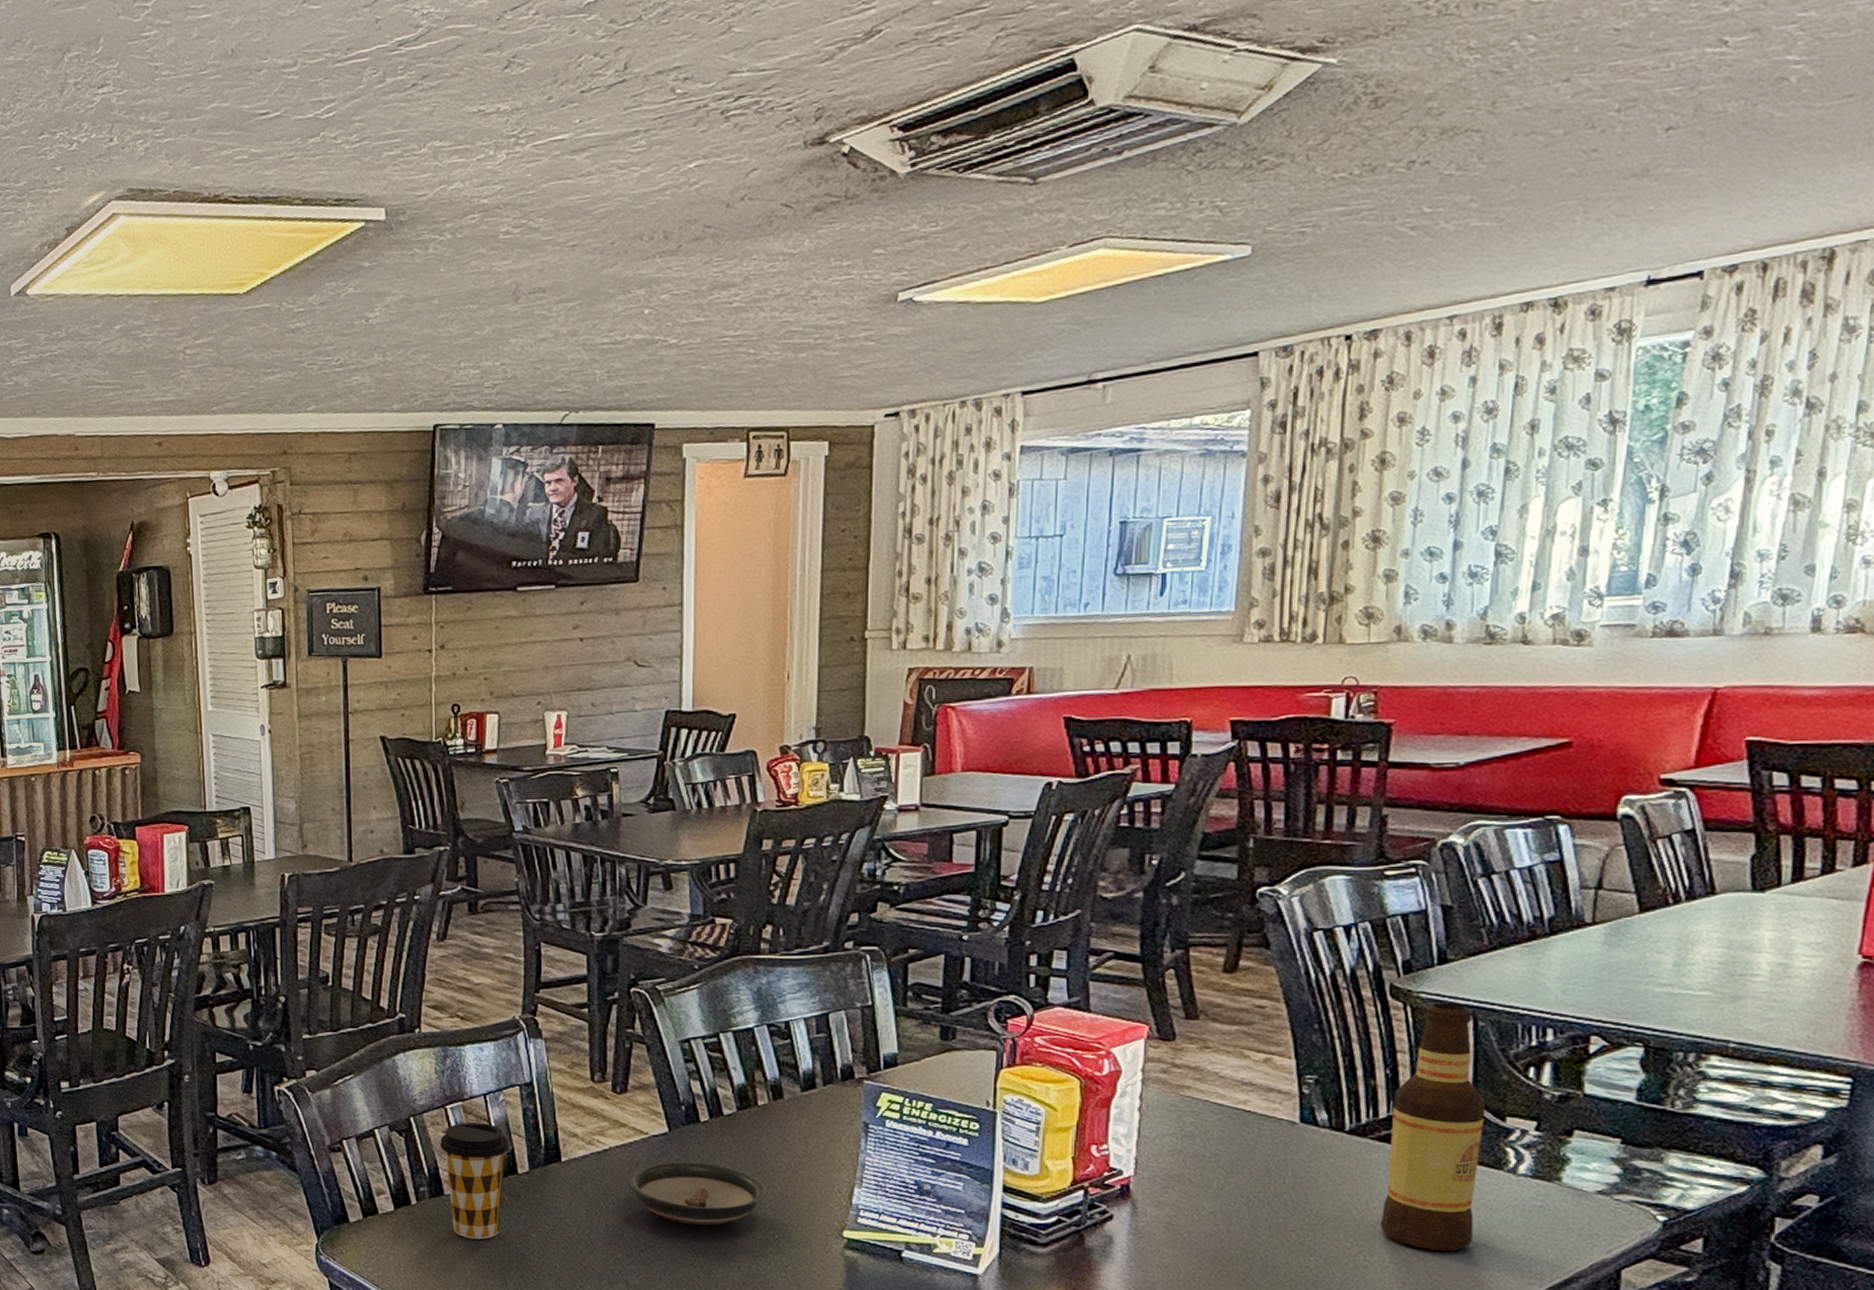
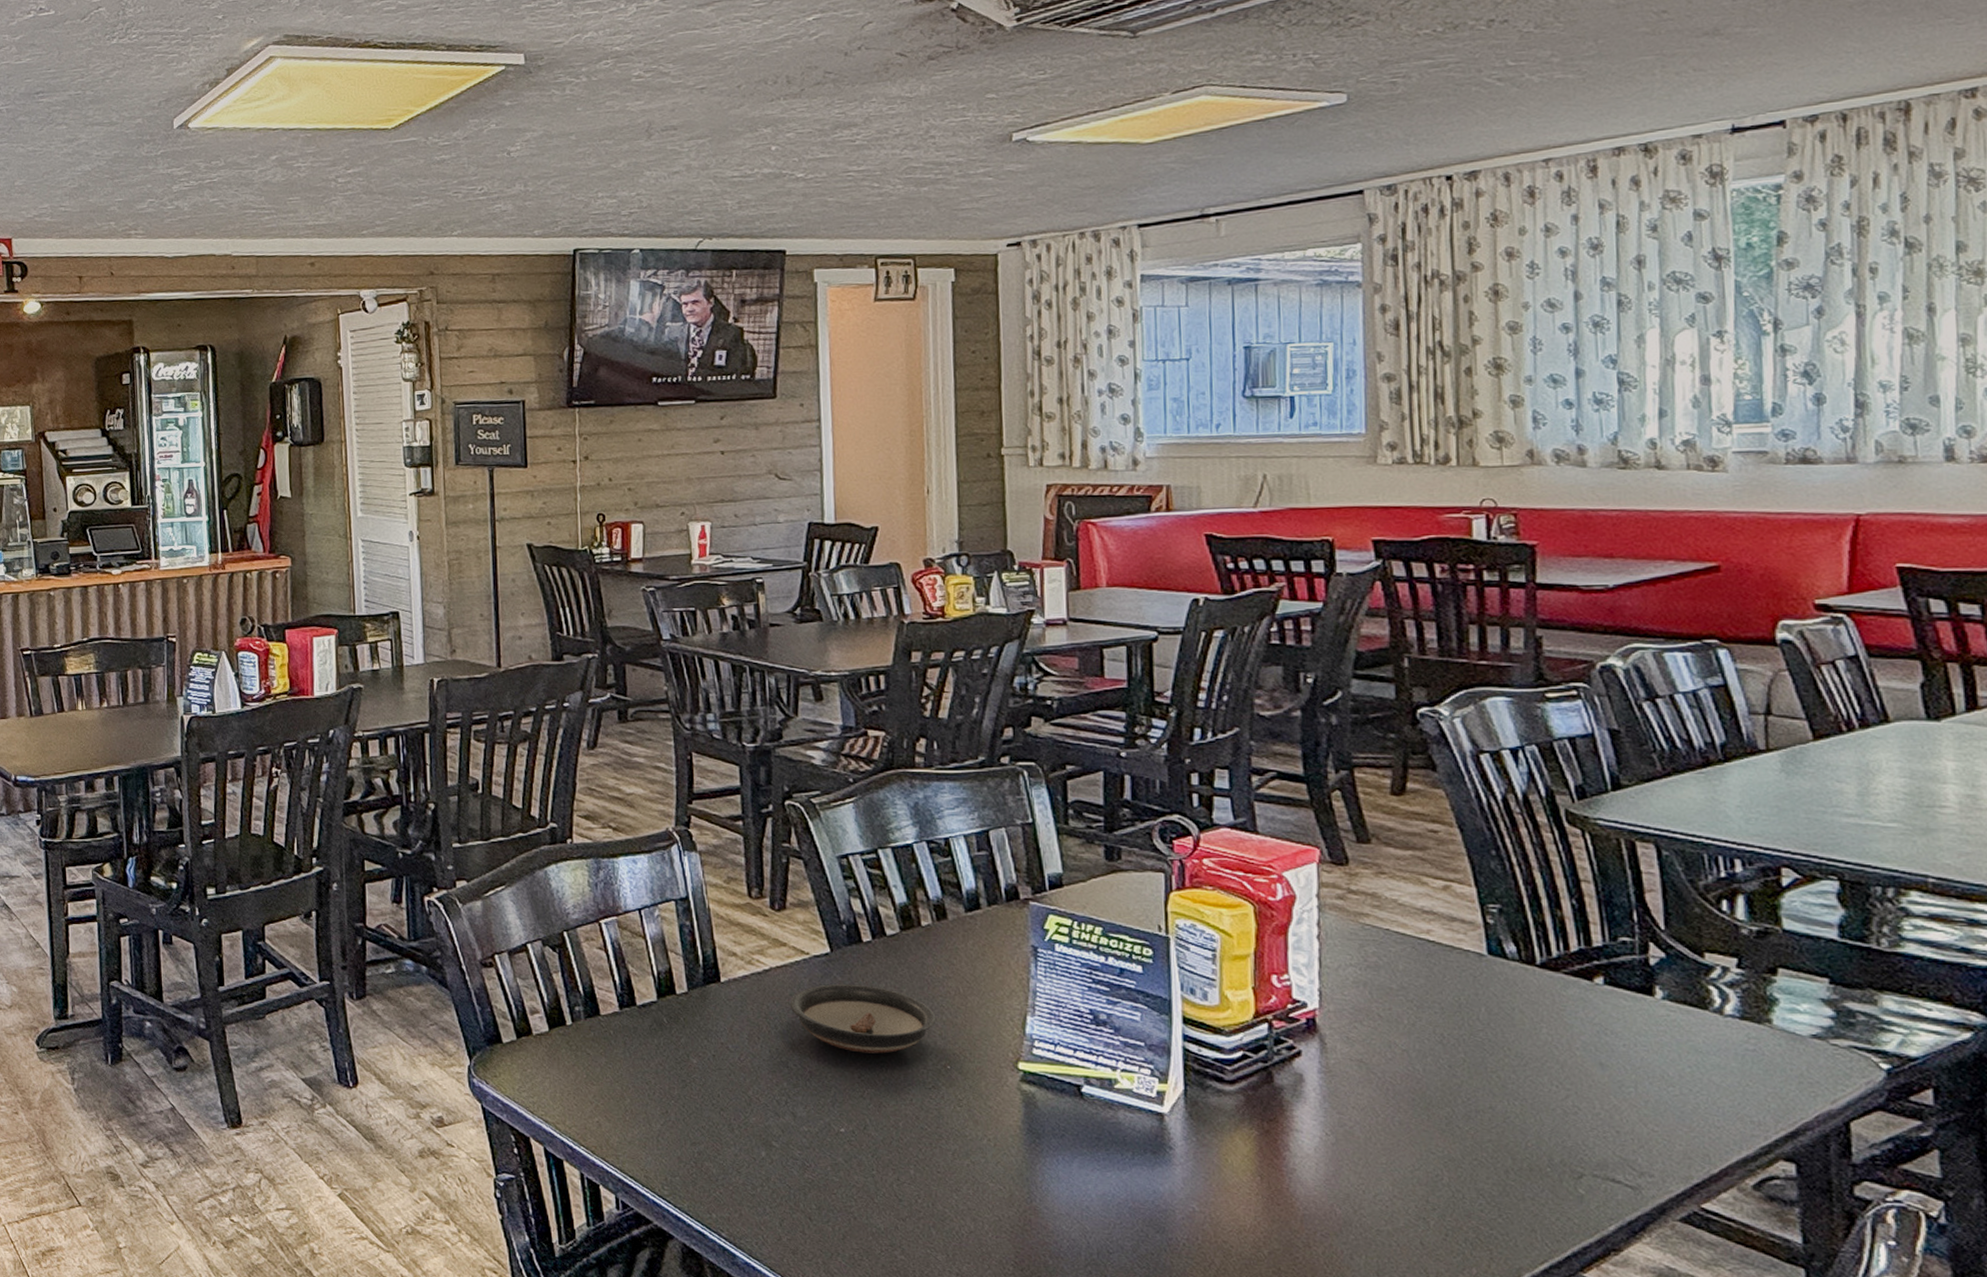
coffee cup: present [440,1122,510,1239] -> none [595,938,667,1064]
bottle: present [1379,1003,1485,1252] -> none [1583,831,1686,1098]

